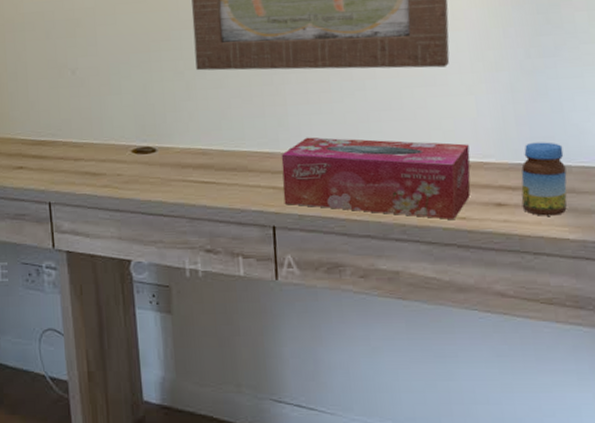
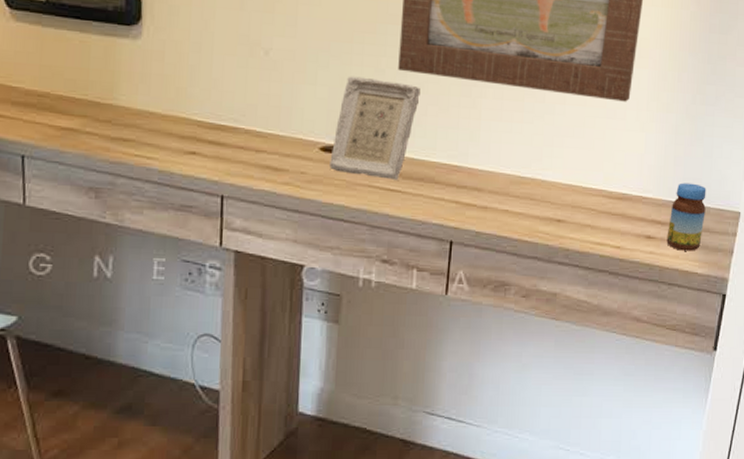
picture frame: none [143,81,222,173] -> present [330,76,421,180]
tissue box: present [281,137,471,219] -> none [464,154,633,247]

